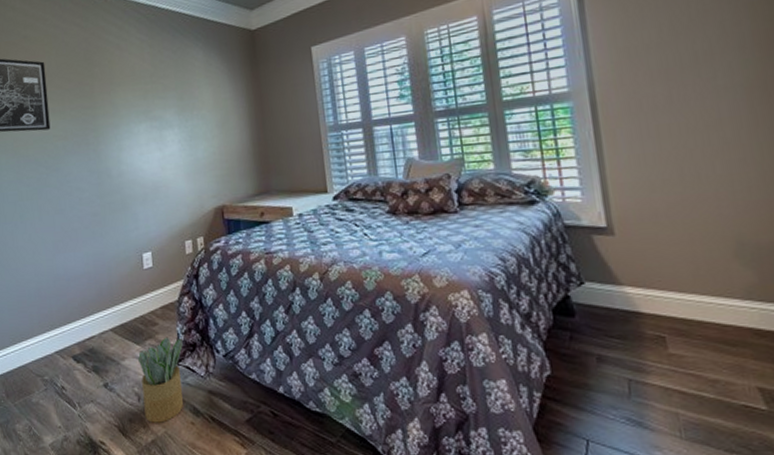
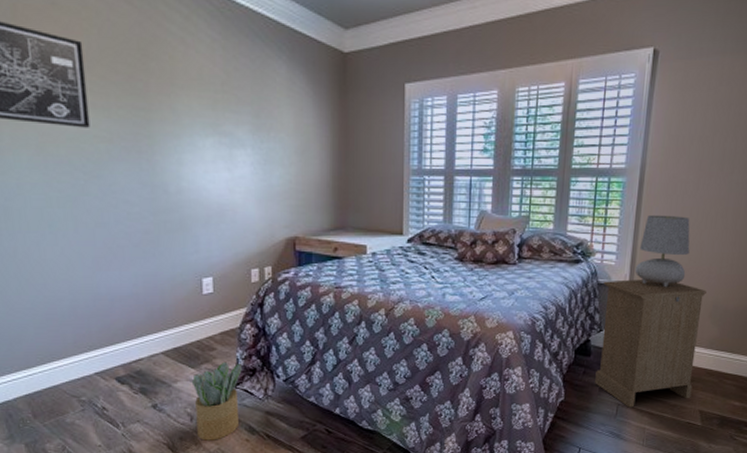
cabinet: none [571,216,739,384] -> present [595,279,706,408]
table lamp: none [609,136,684,225] -> present [634,214,690,288]

